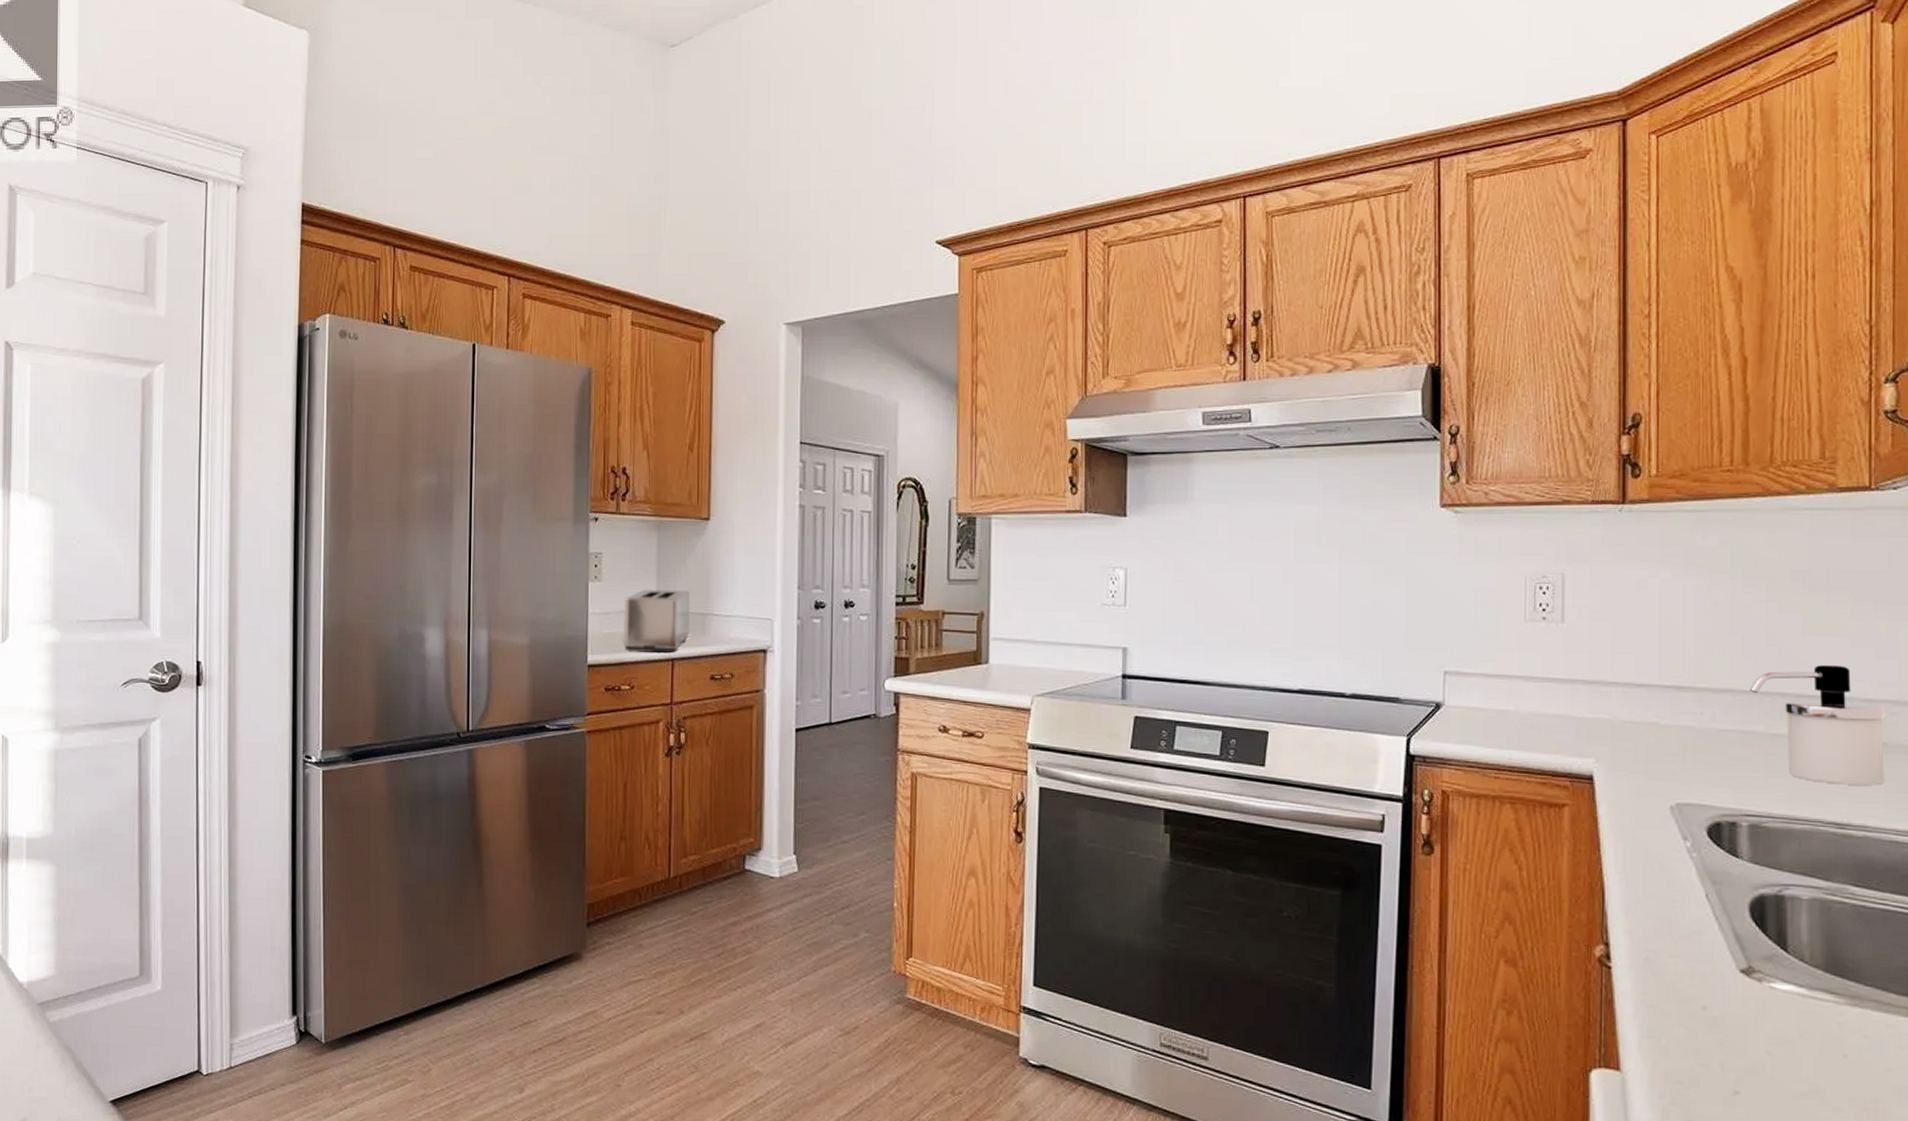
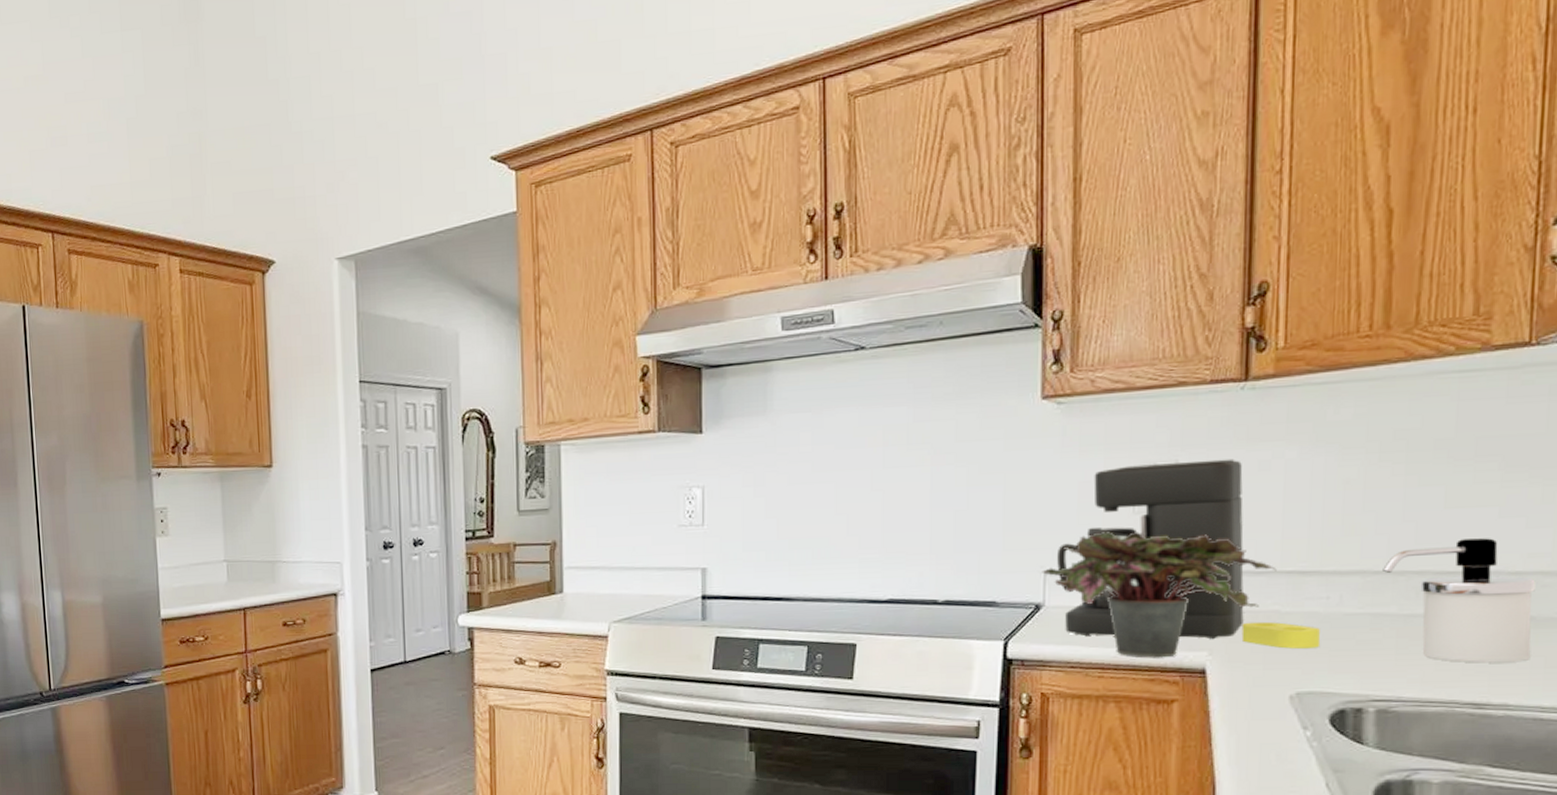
toaster: present [623,589,690,653] -> none [192,539,259,603]
potted plant: none [1441,636,1655,762] -> present [1042,530,1277,658]
coffee maker: none [1456,575,1627,747] -> present [1057,458,1244,639]
sponge: none [1625,732,1697,762] -> present [1241,621,1321,650]

